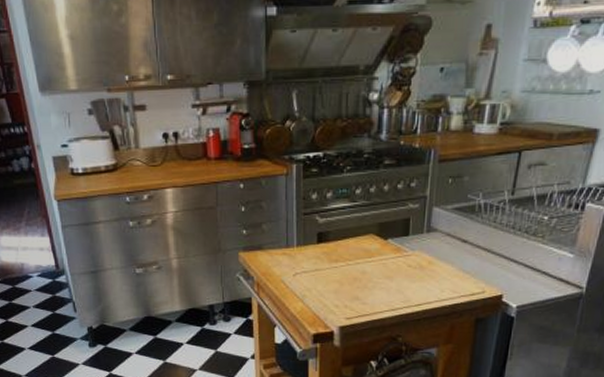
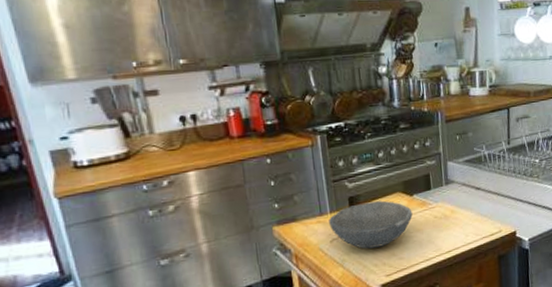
bowl: none [294,240,384,288] -> present [329,200,413,249]

